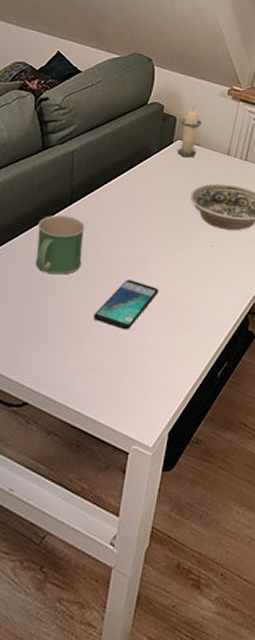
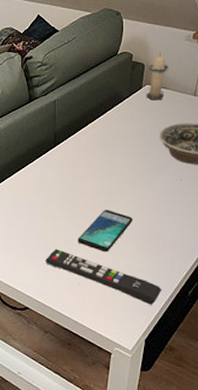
mug: present [35,214,85,275] -> none [29,155,67,206]
remote control: none [53,328,189,391] -> present [46,249,162,305]

